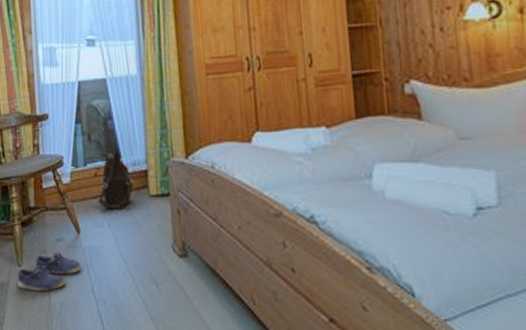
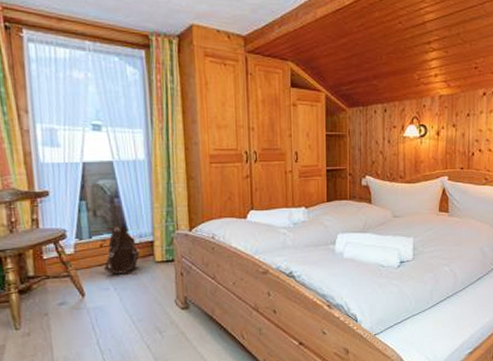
shoe: present [17,251,82,291] -> none [15,313,87,350]

